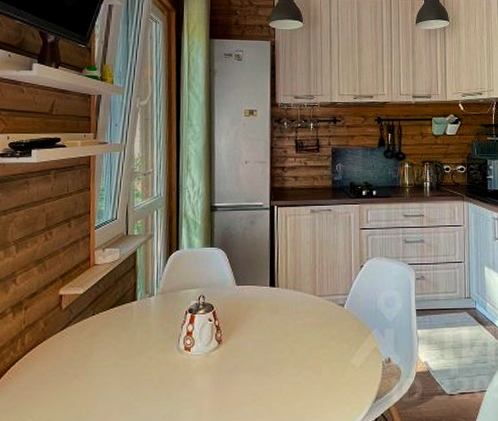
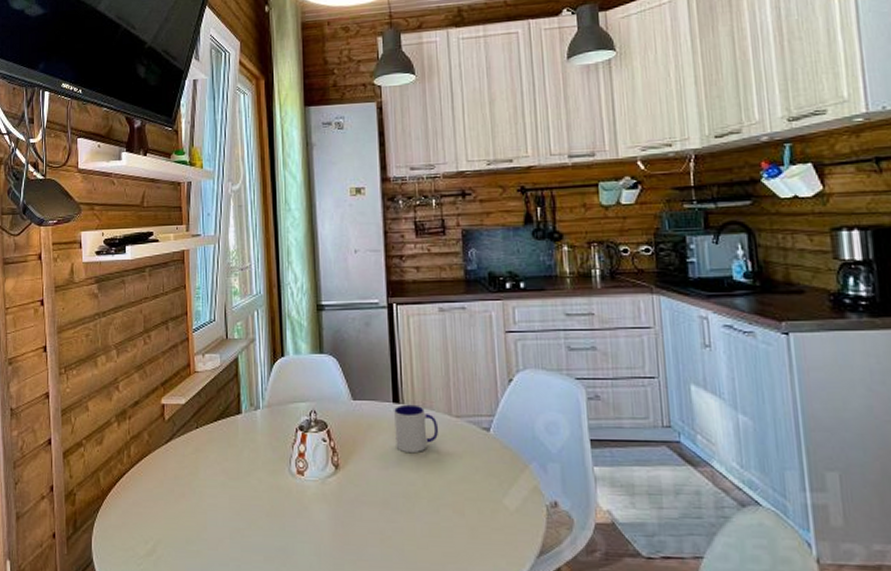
mug: none [270,287,305,328] -> present [394,404,439,454]

